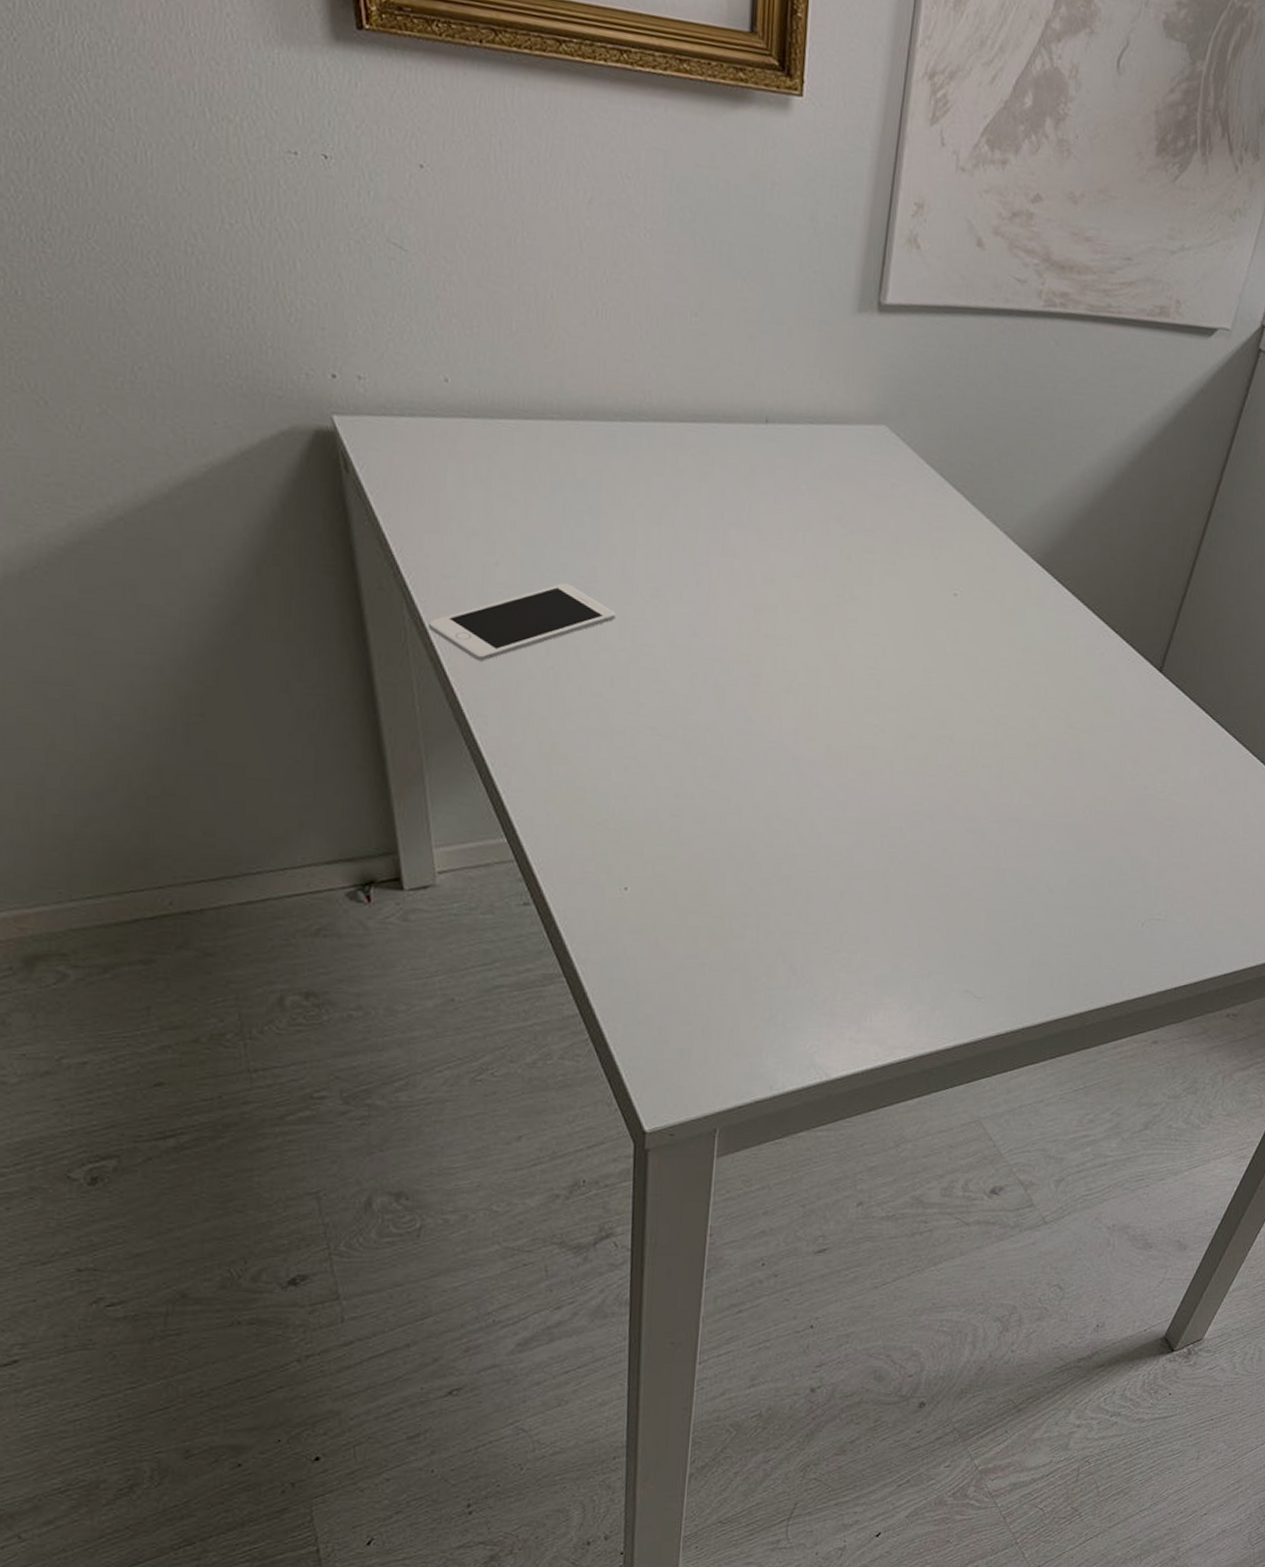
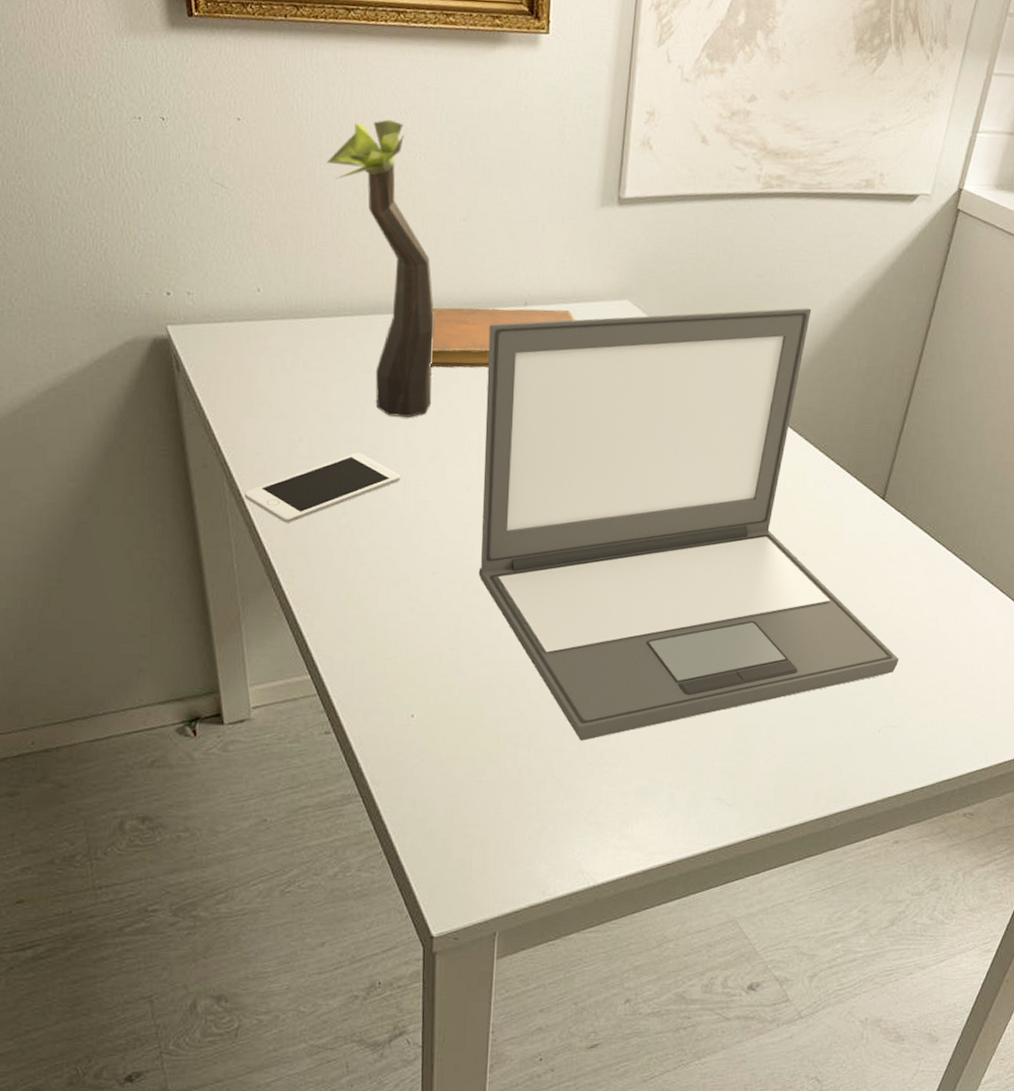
plant: none [530,183,660,546] -> present [326,119,435,417]
notebook: none [653,417,824,494] -> present [431,307,575,369]
laptop: none [705,441,1169,923] -> present [478,308,899,741]

